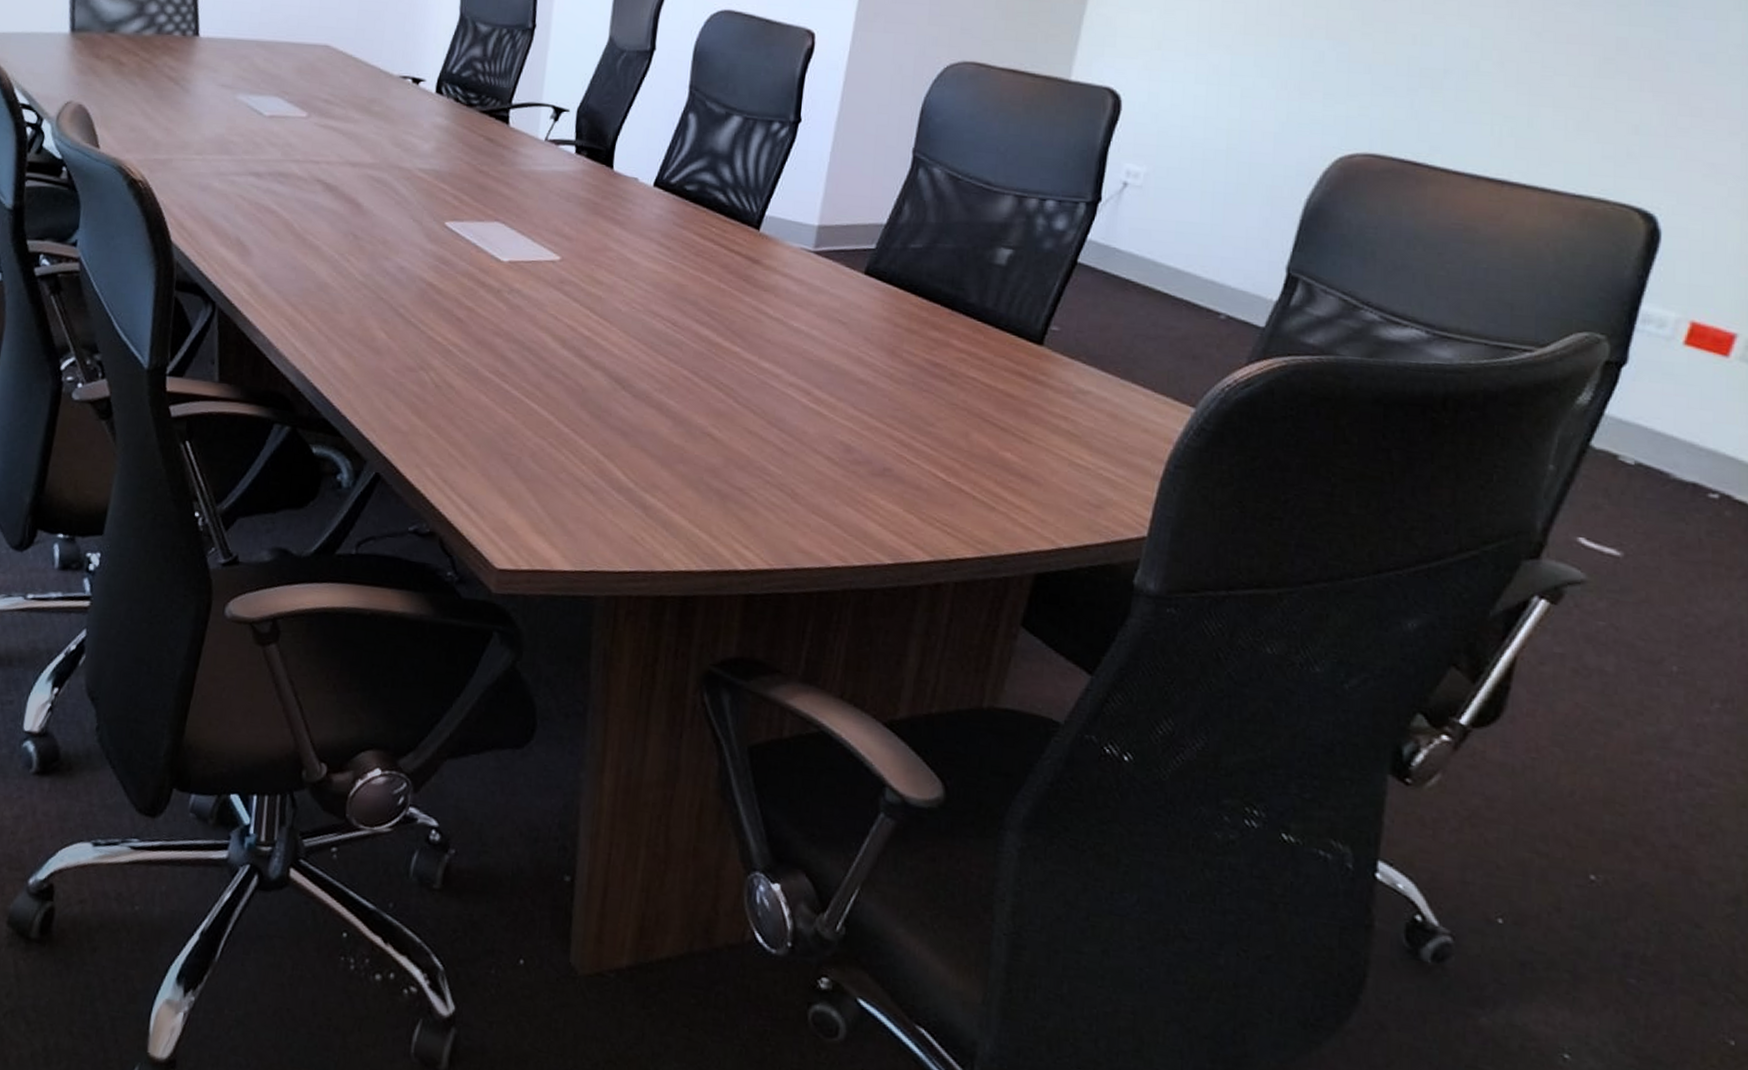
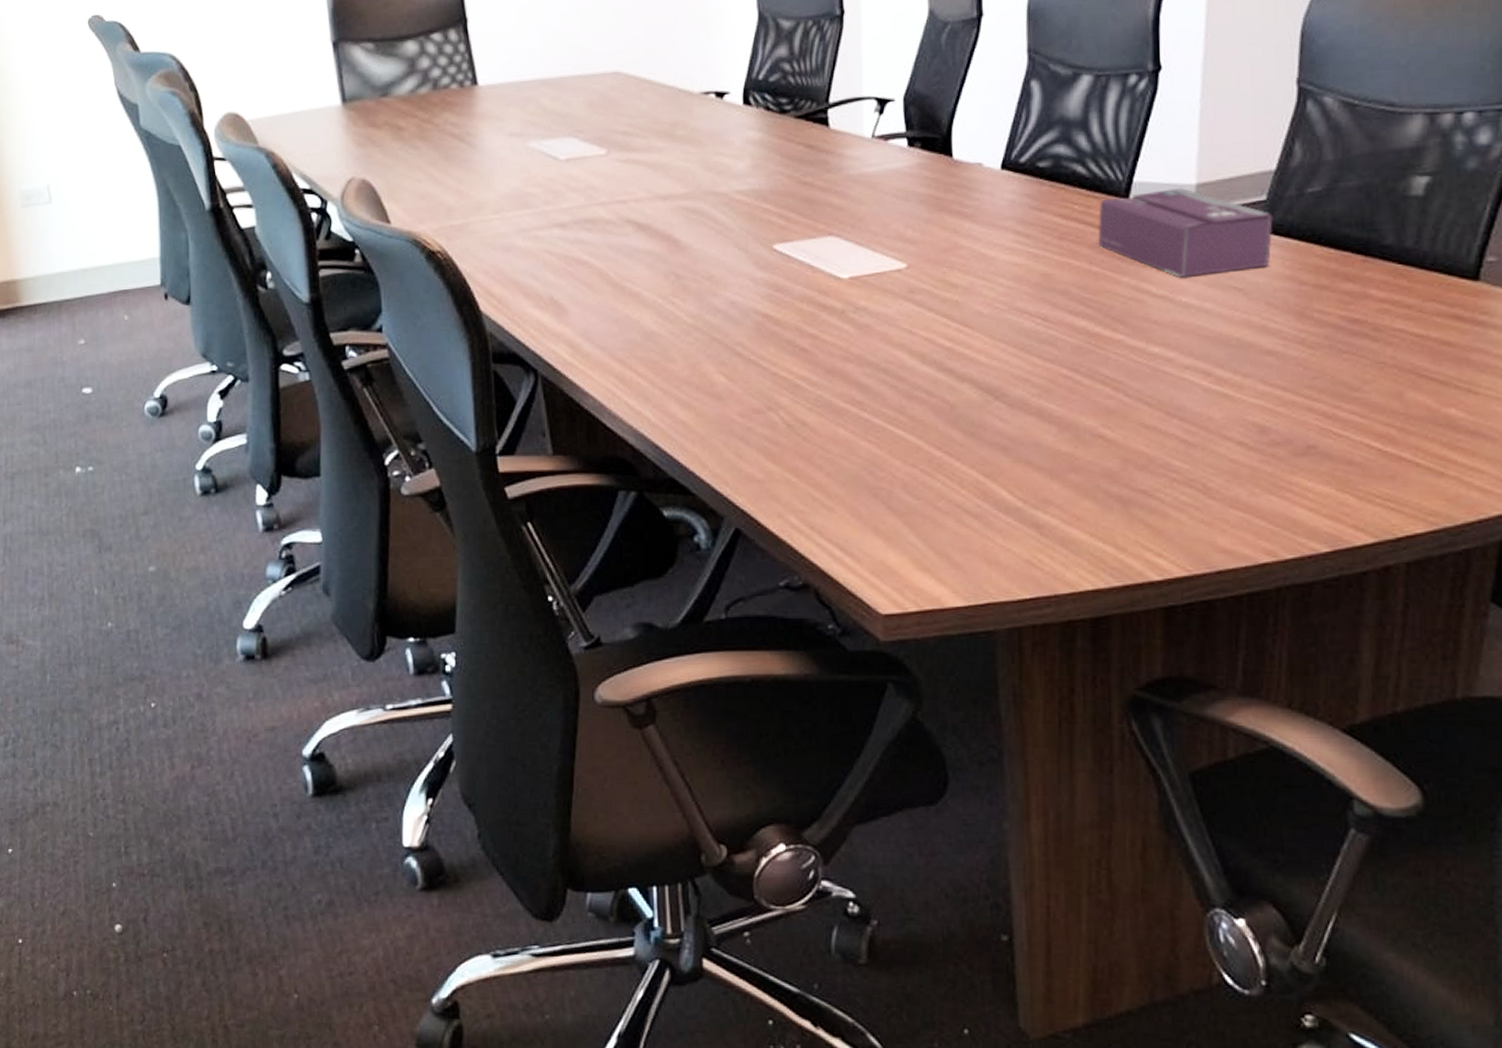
tissue box: none [728,225,879,307] -> present [1098,188,1273,278]

